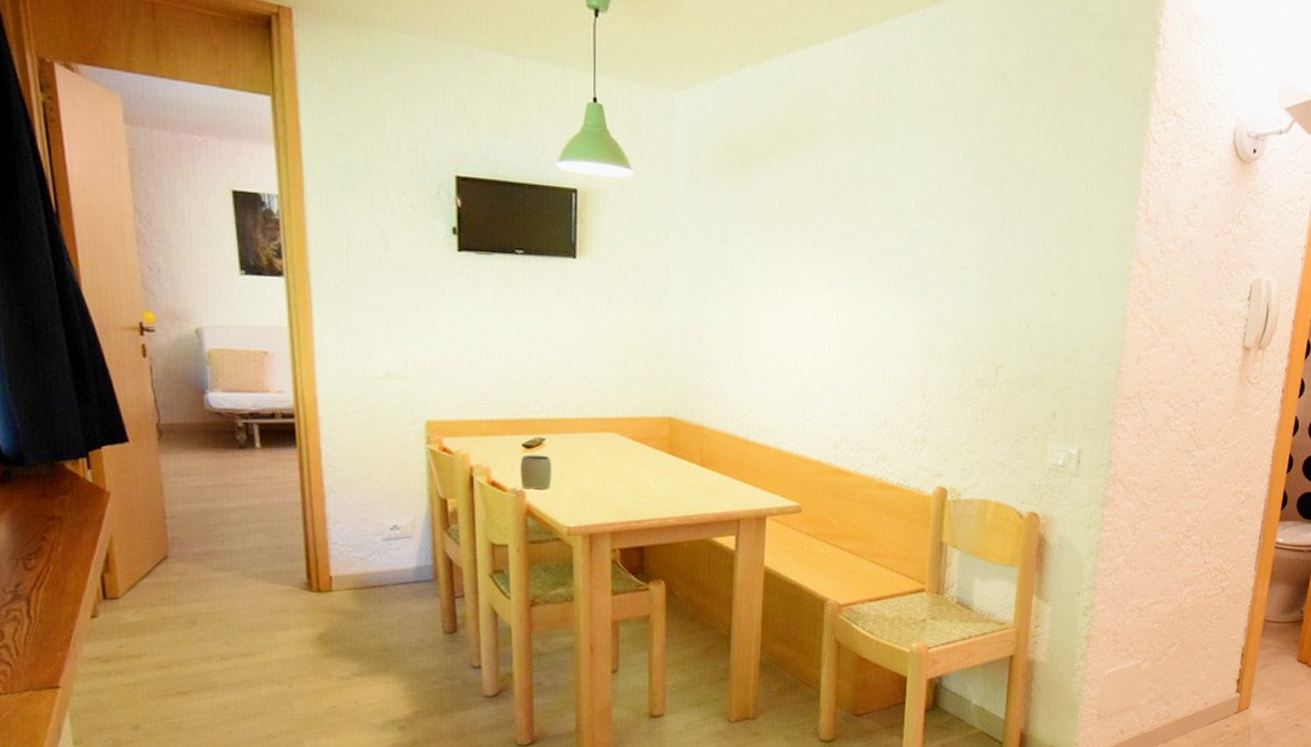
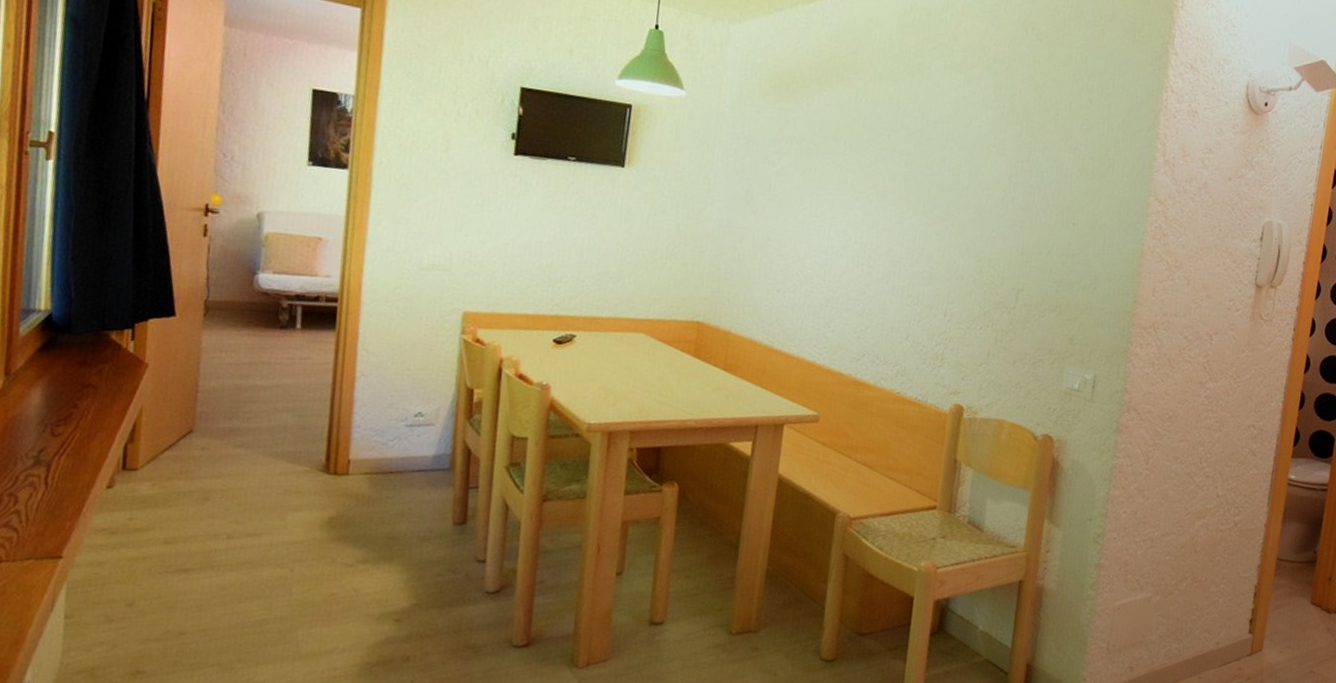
mug: present [520,454,552,490] -> none [547,350,580,385]

